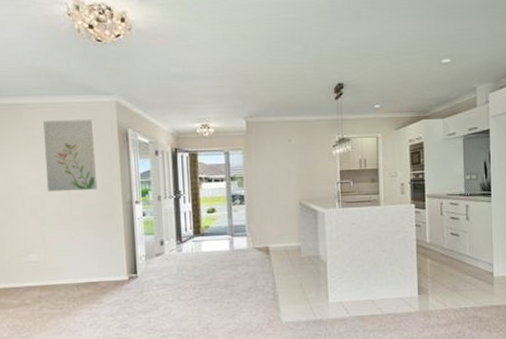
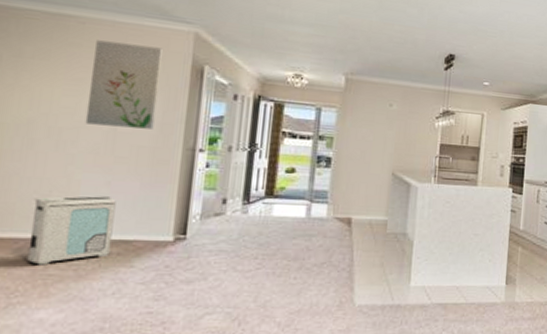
air purifier: none [23,248,83,307] -> present [27,196,116,265]

